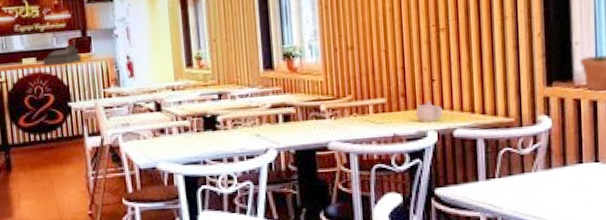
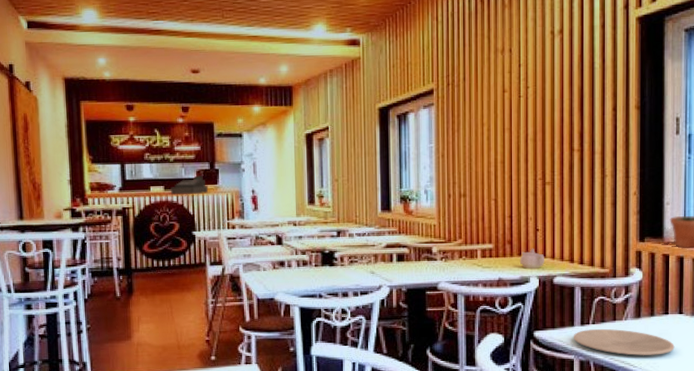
plate: none [478,182,592,210] -> present [573,329,675,356]

